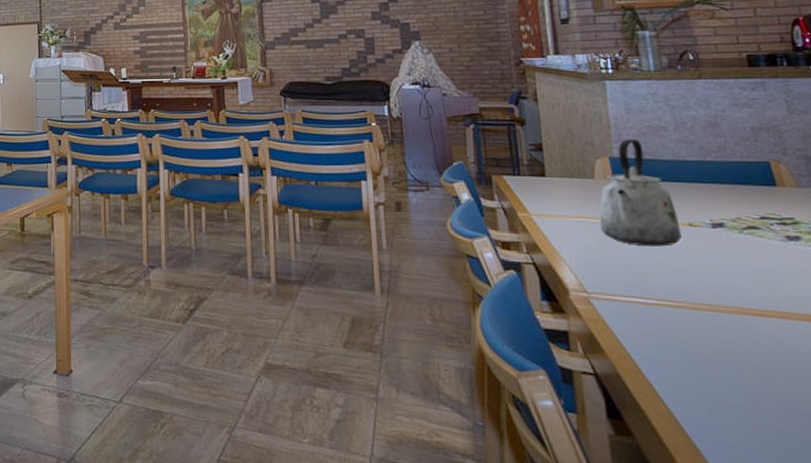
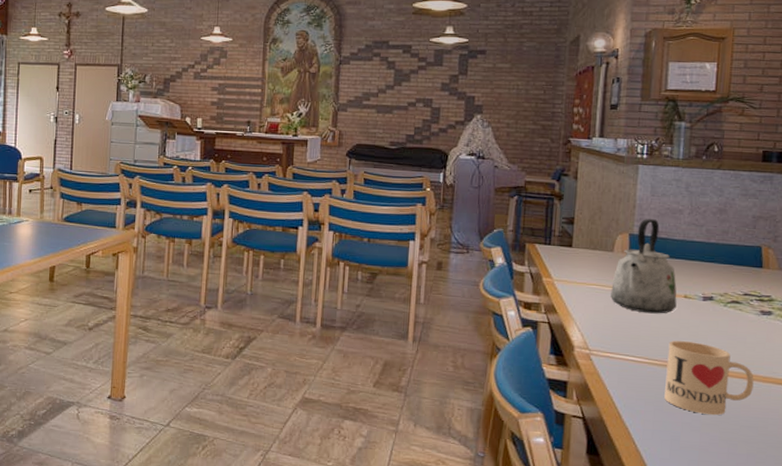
mug: none [681,276,798,365] -> present [664,340,754,416]

